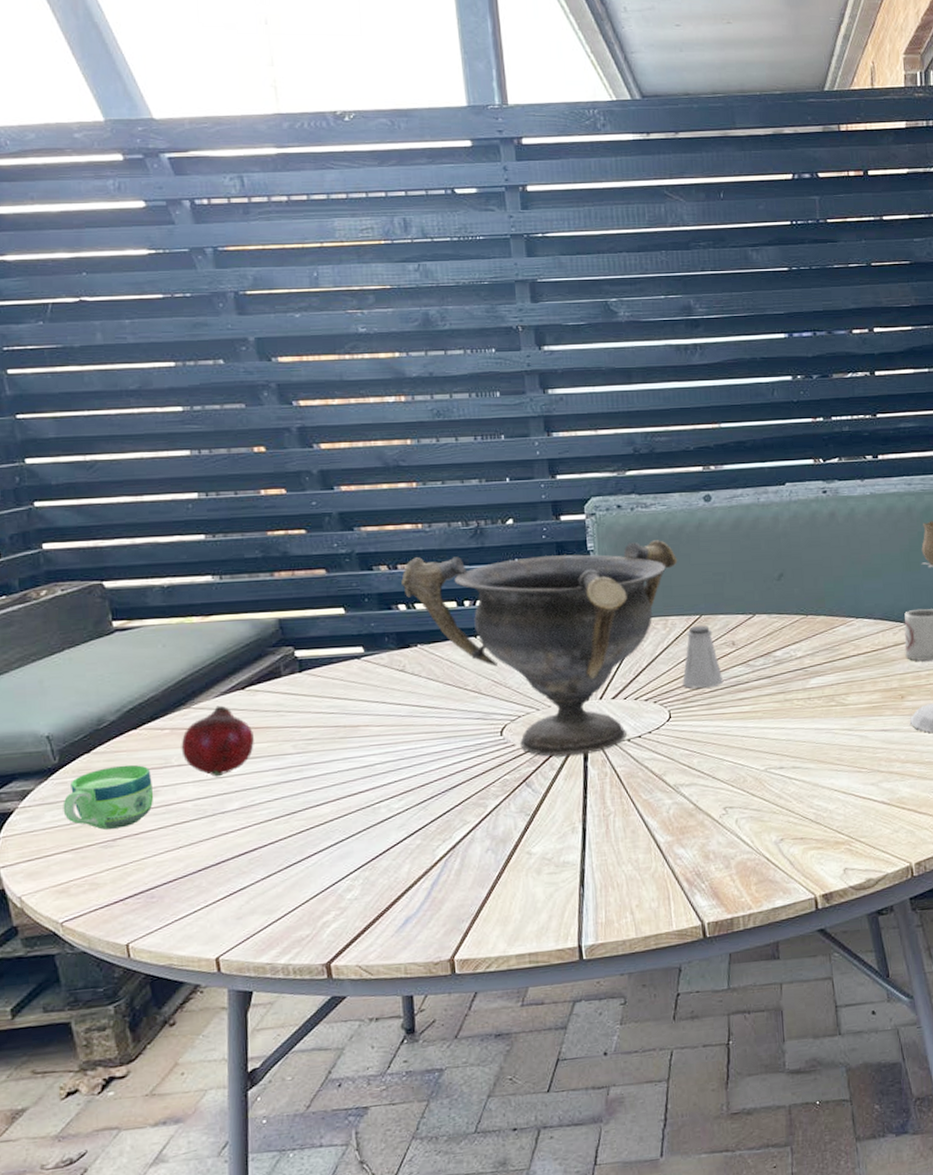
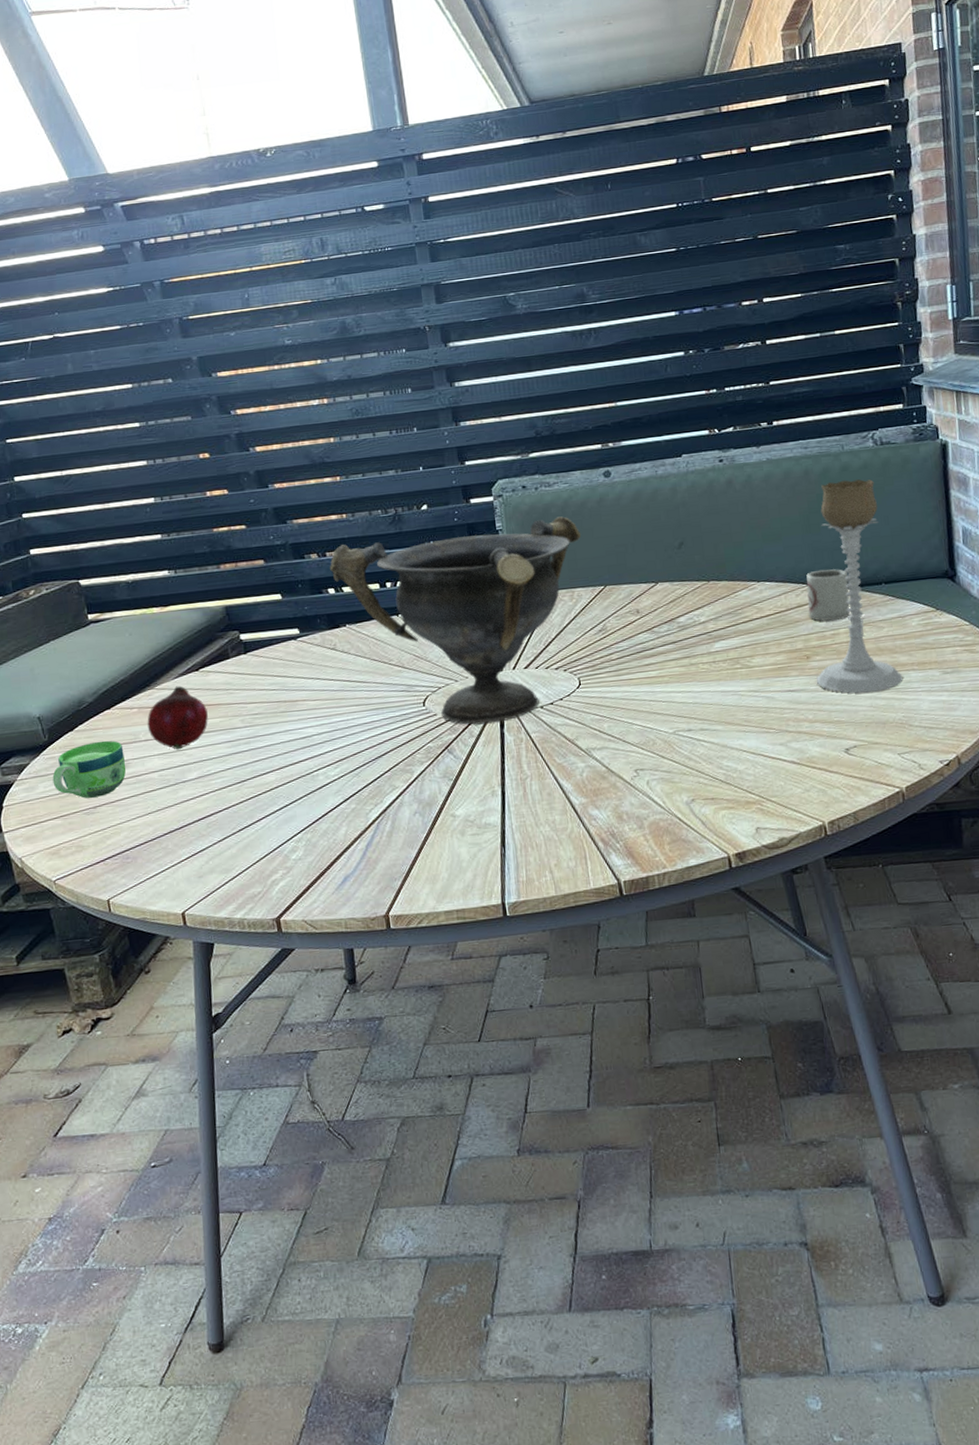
saltshaker: present [683,626,723,688] -> none [590,595,629,656]

